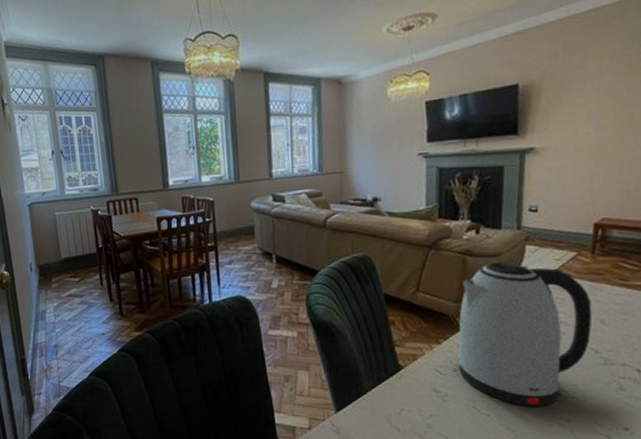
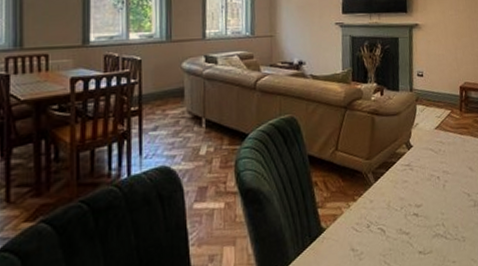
kettle: present [457,262,593,406] -> none [370,120,464,254]

